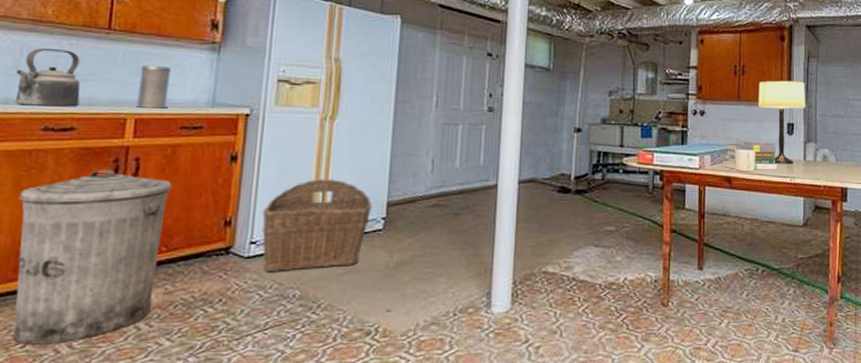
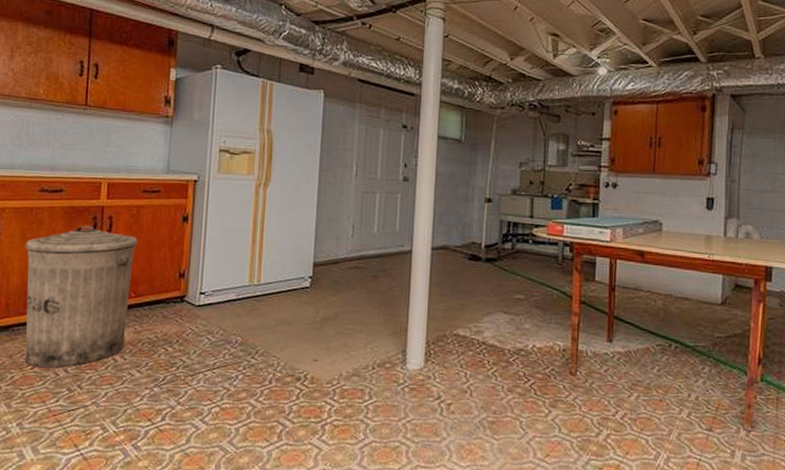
kettle: present [15,48,81,107] -> none [18,122,66,172]
canister: present [136,65,171,110] -> none [108,136,134,175]
wicker basket: present [262,179,372,273] -> none [209,239,300,320]
books: present [722,140,777,170] -> none [634,214,694,246]
mug: present [734,149,755,172] -> none [648,223,671,247]
table lamp: present [758,80,806,165] -> none [675,152,728,241]

